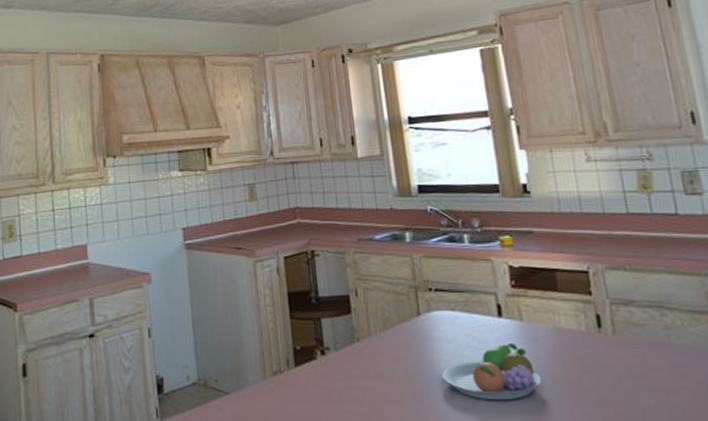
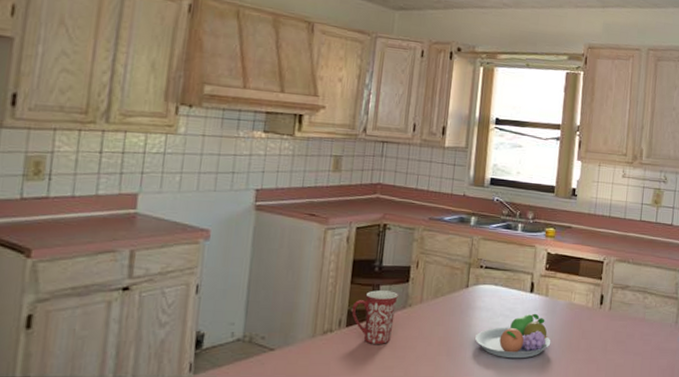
mug: none [297,324,345,385] -> present [351,290,398,344]

